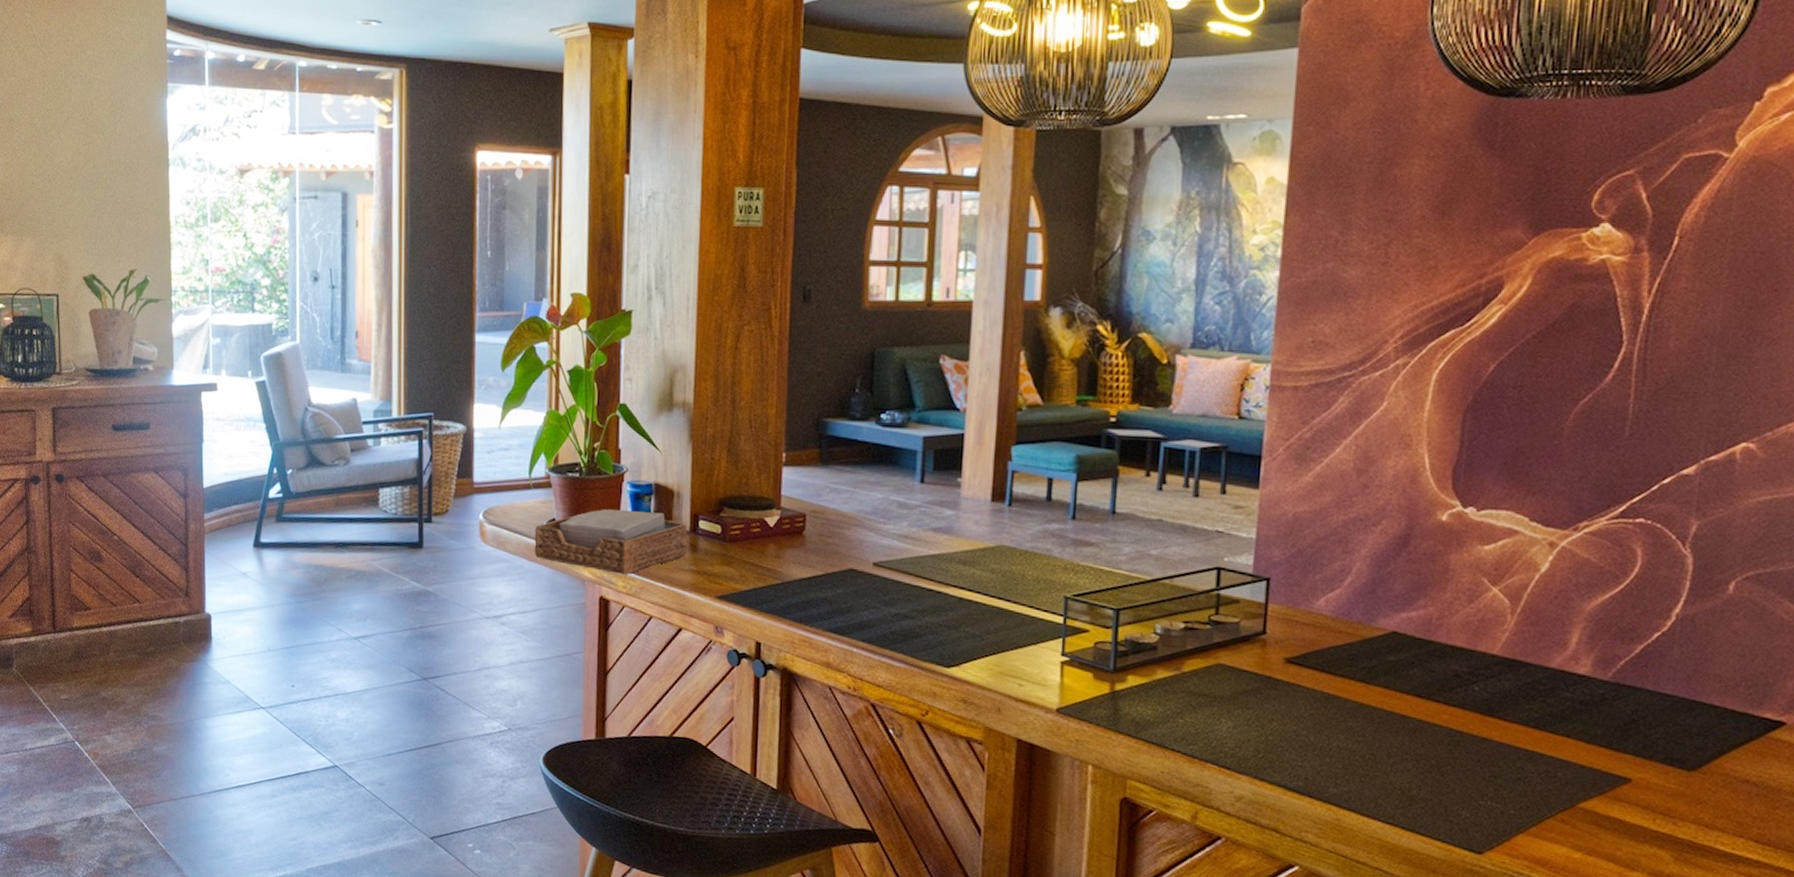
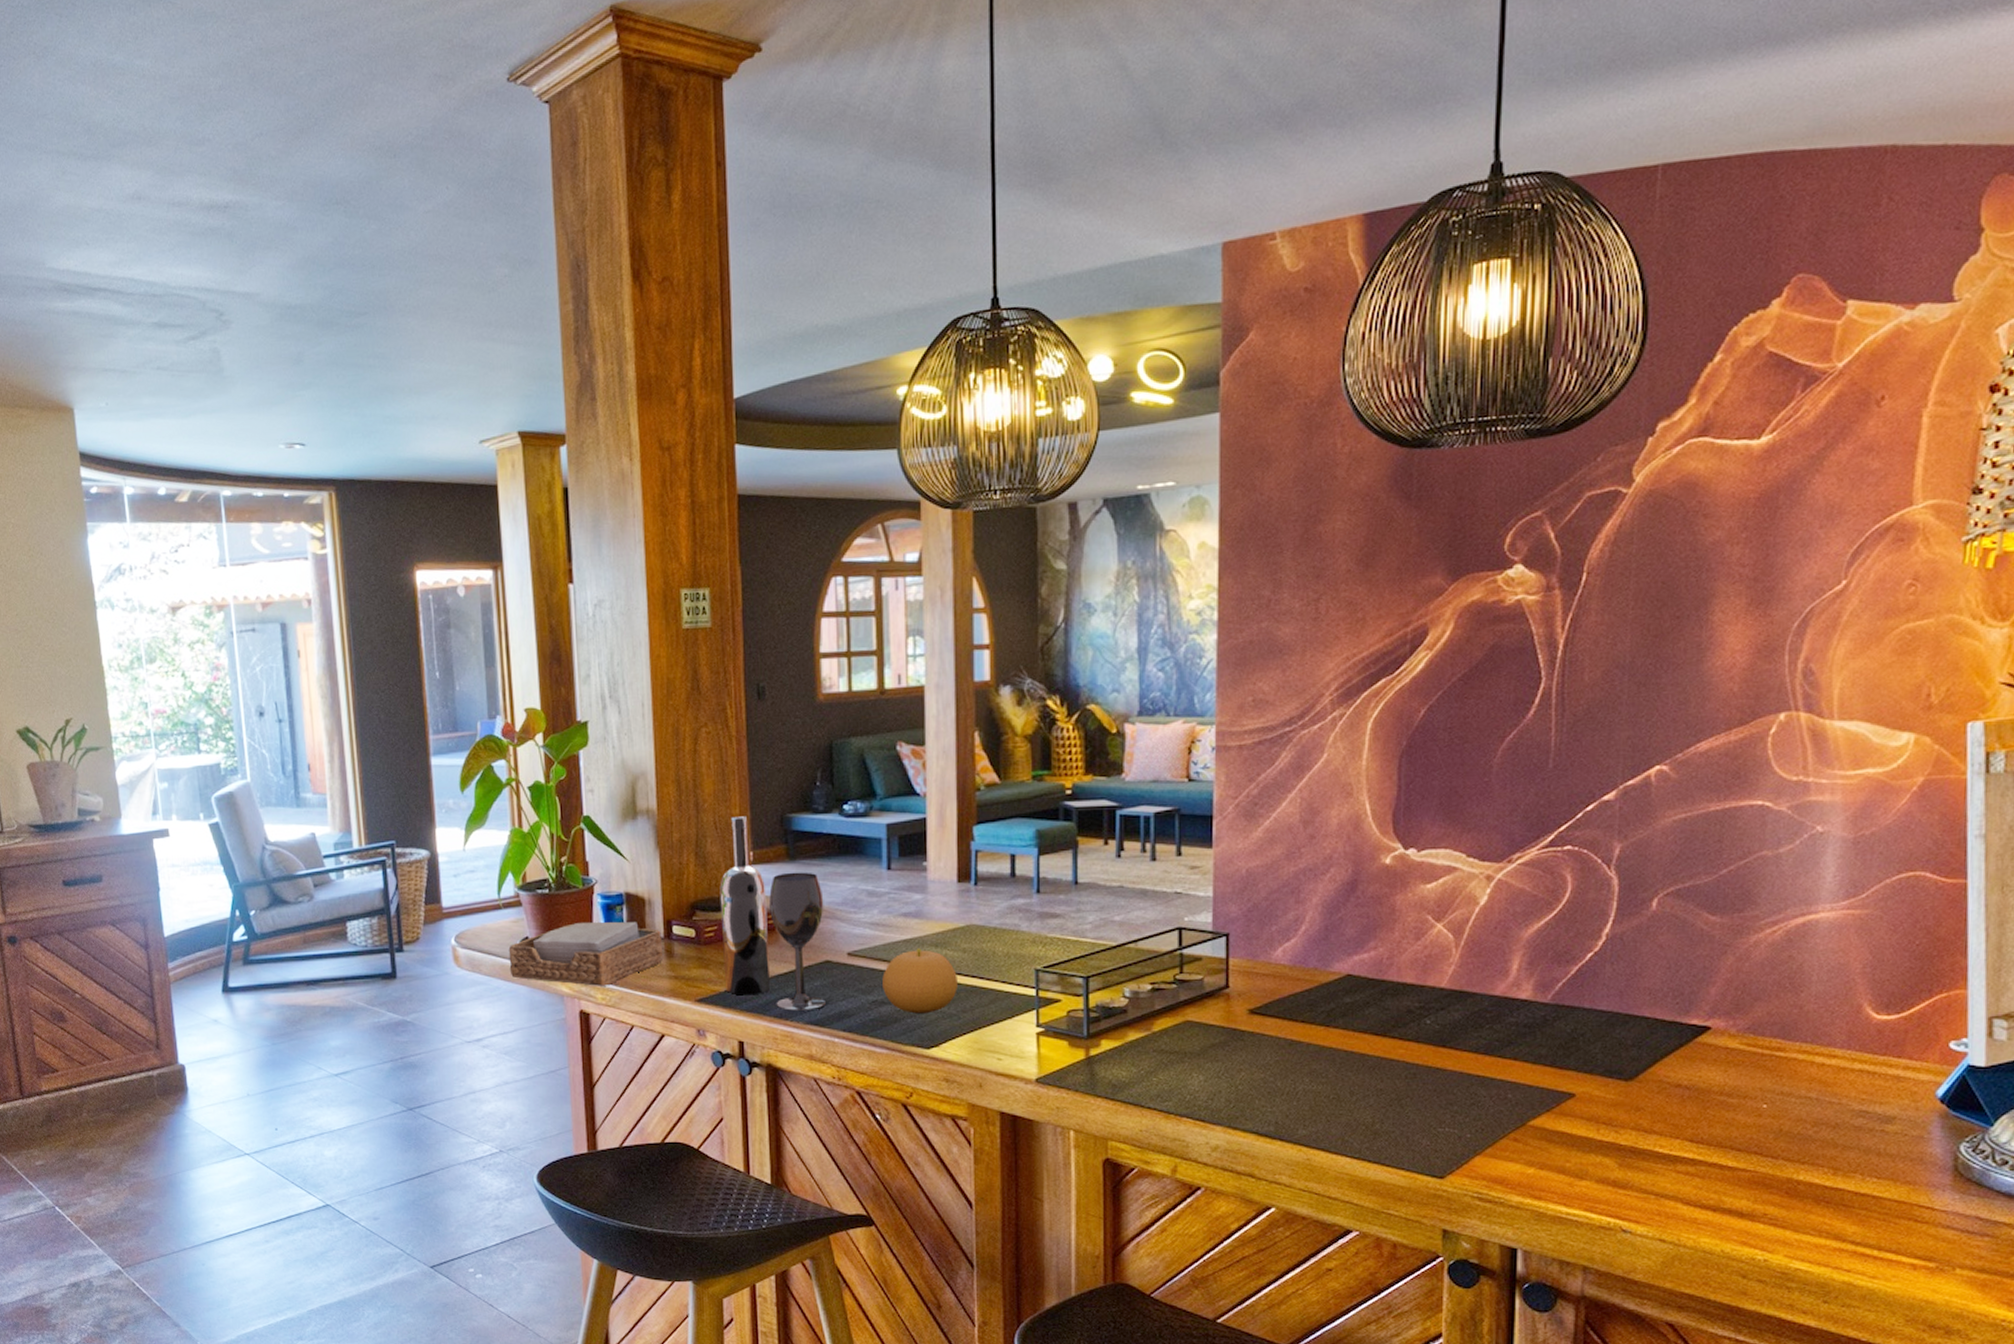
wine bottle: none [746,415,796,597] -> present [719,815,770,996]
wine glass: none [796,477,854,618] -> present [769,872,826,1012]
fruit: none [906,564,985,632] -> present [882,948,959,1014]

